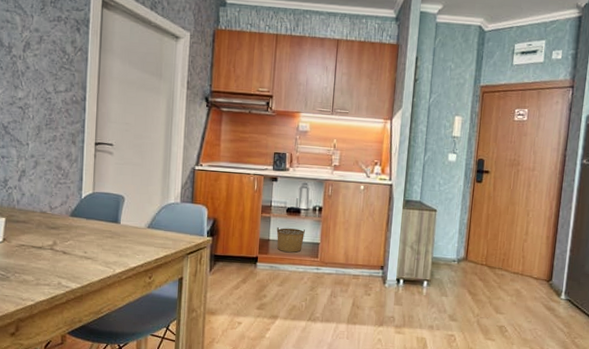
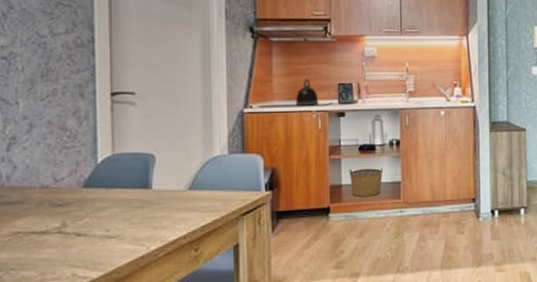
kettle: none [238,146,257,170] -> present [296,79,319,106]

